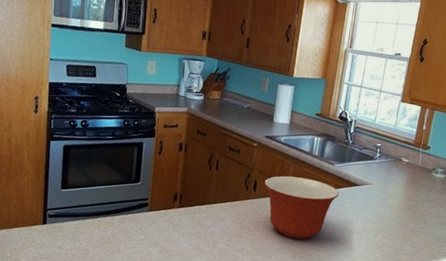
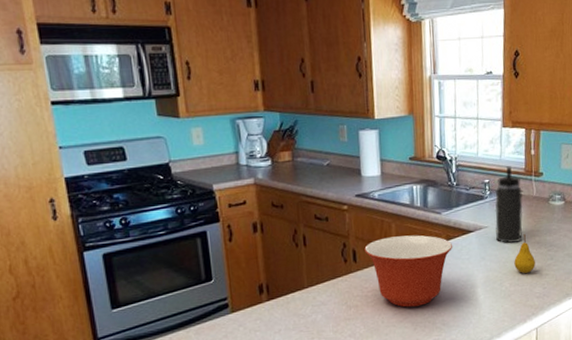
thermos bottle: none [378,135,409,202] -> present [495,166,523,243]
fruit: none [390,196,410,231] -> present [514,234,535,273]

